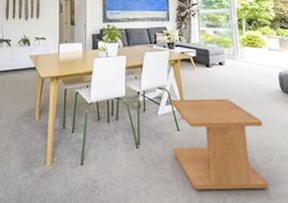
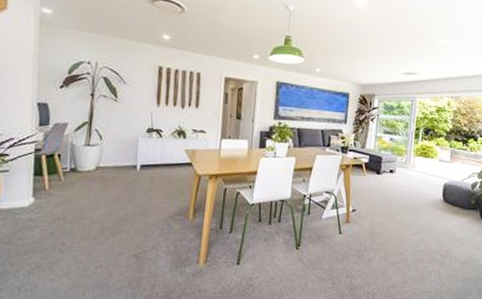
side table: present [171,98,269,190] -> none [333,204,420,287]

